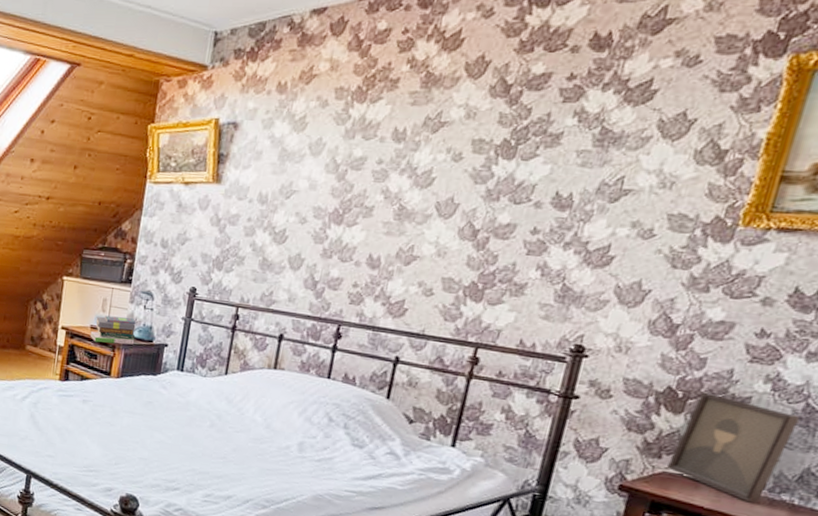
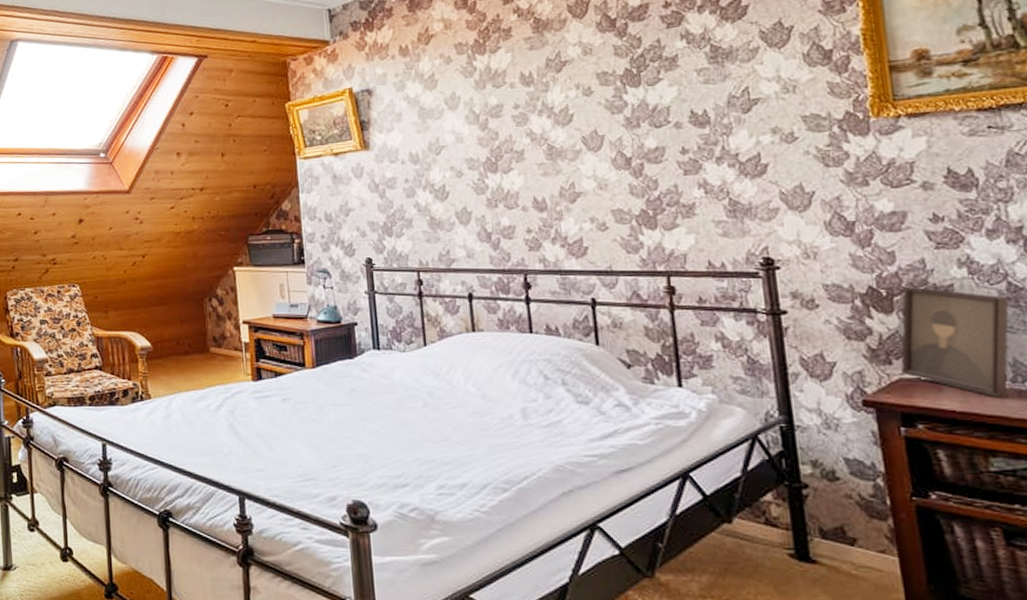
books: present [89,315,137,345] -> none [274,300,322,333]

